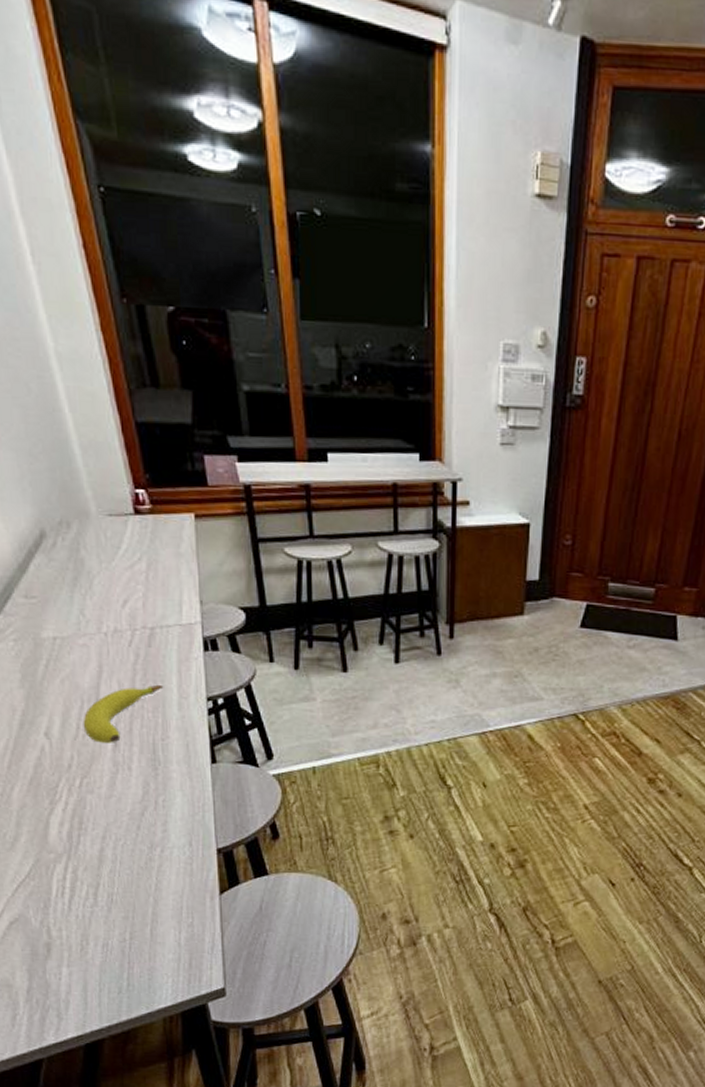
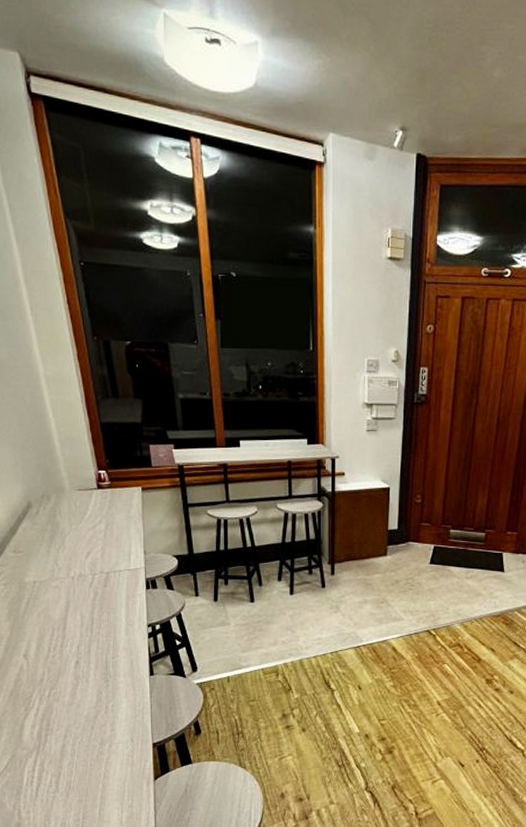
fruit: present [83,684,164,743] -> none [53,615,115,662]

